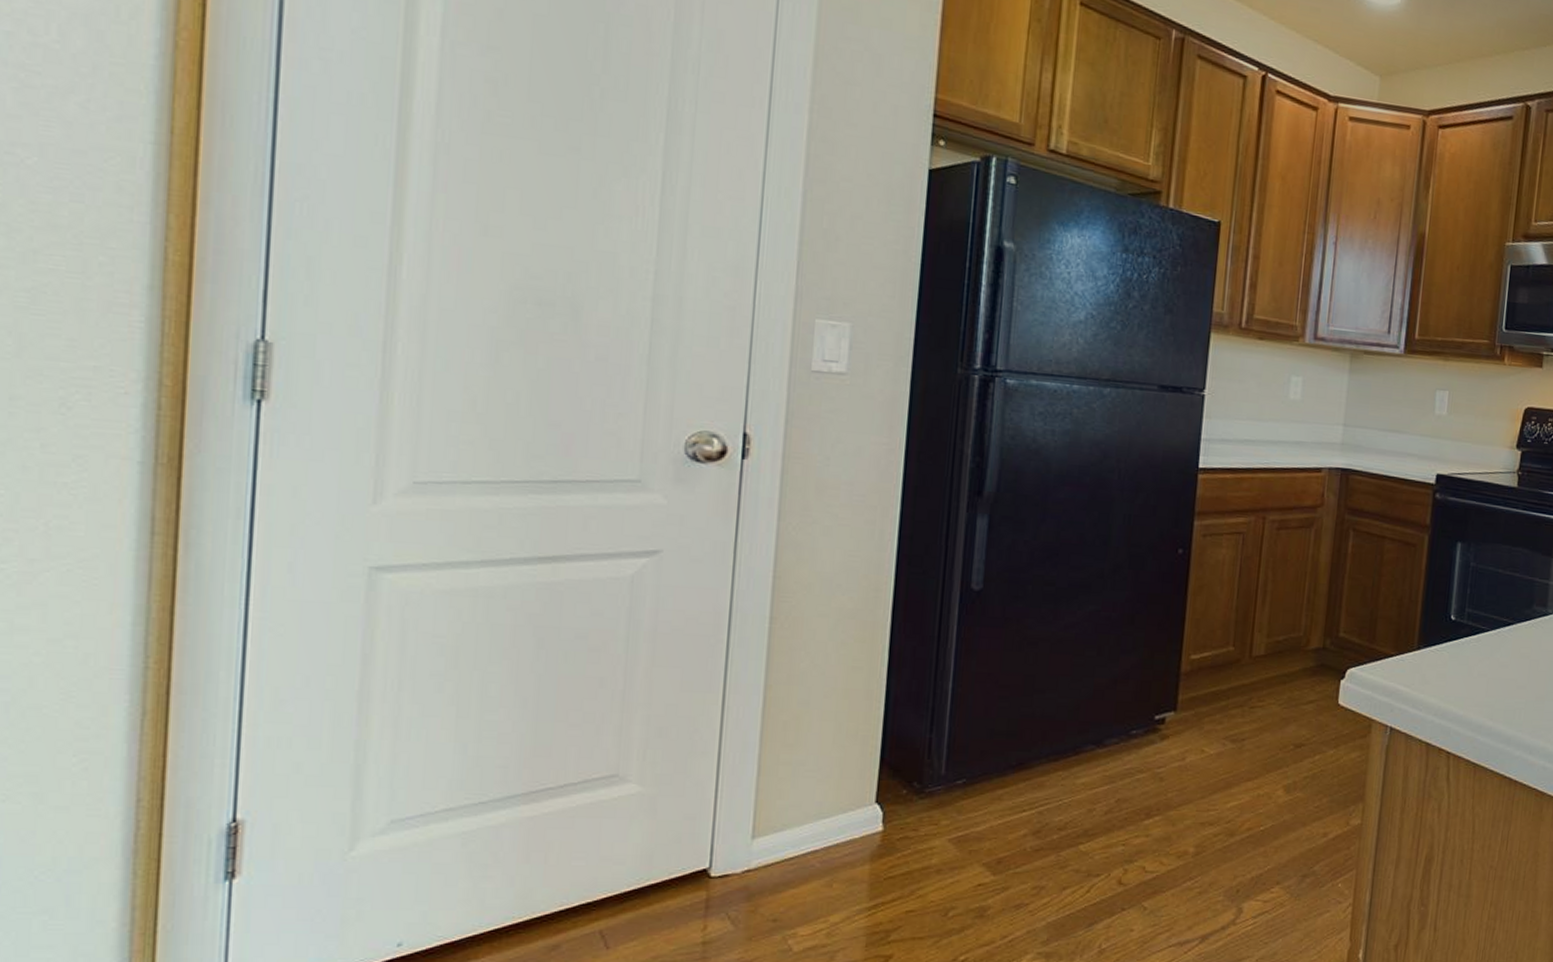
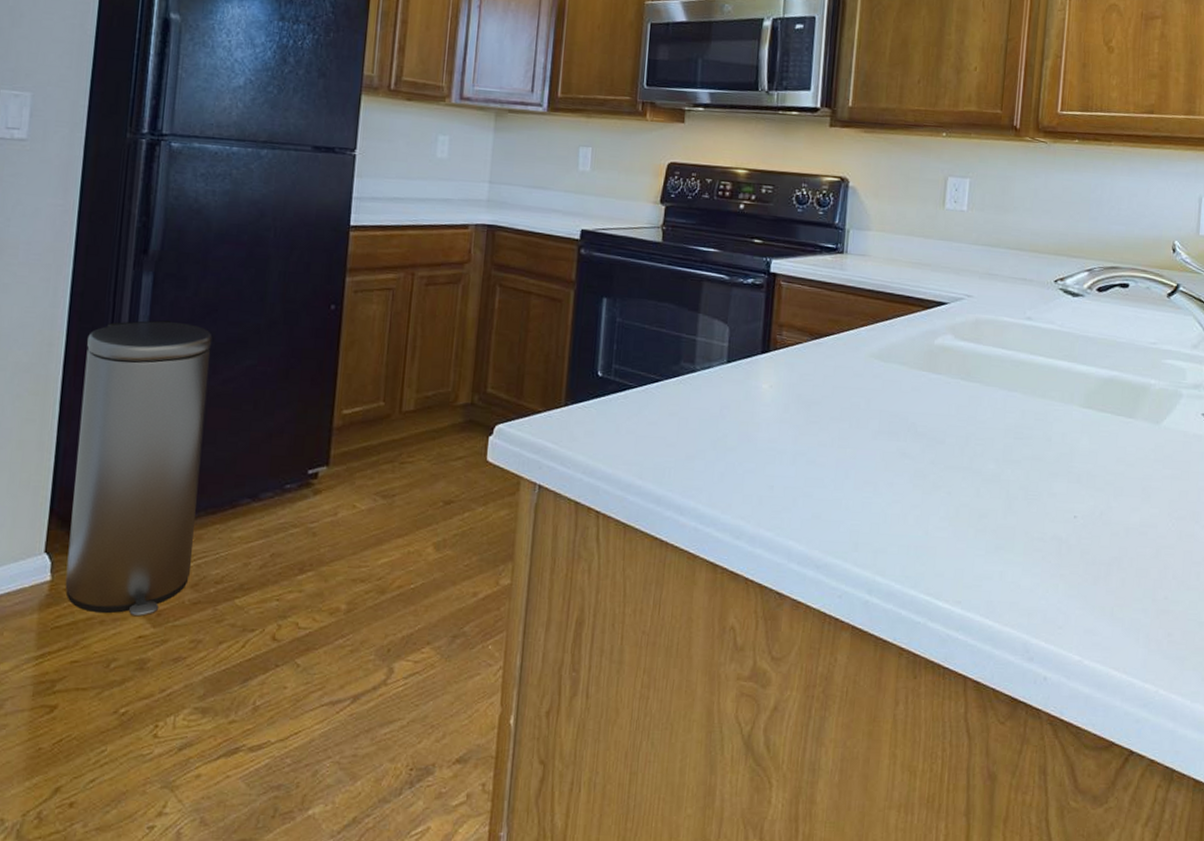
pedal bin: none [898,564,1053,865] -> present [65,319,212,617]

